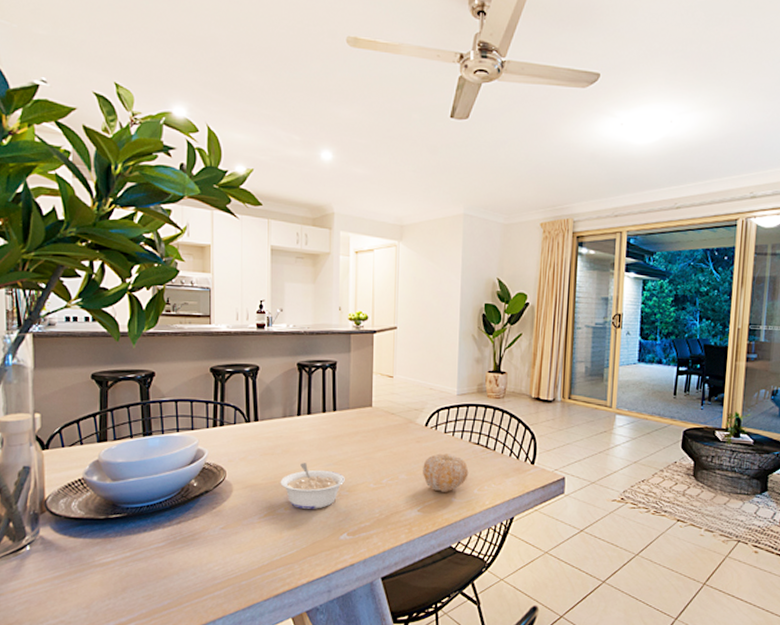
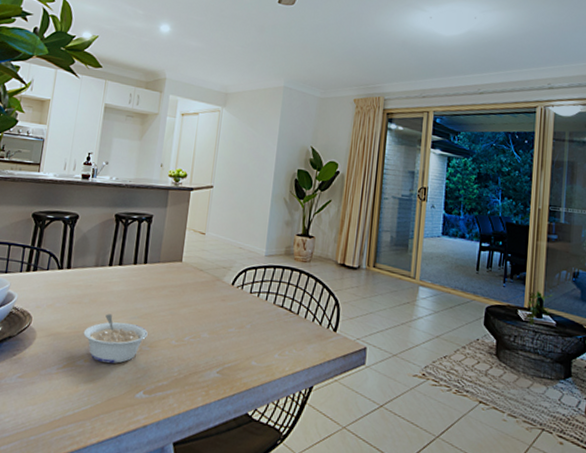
fruit: present [423,453,469,492] -> none [225,313,271,355]

